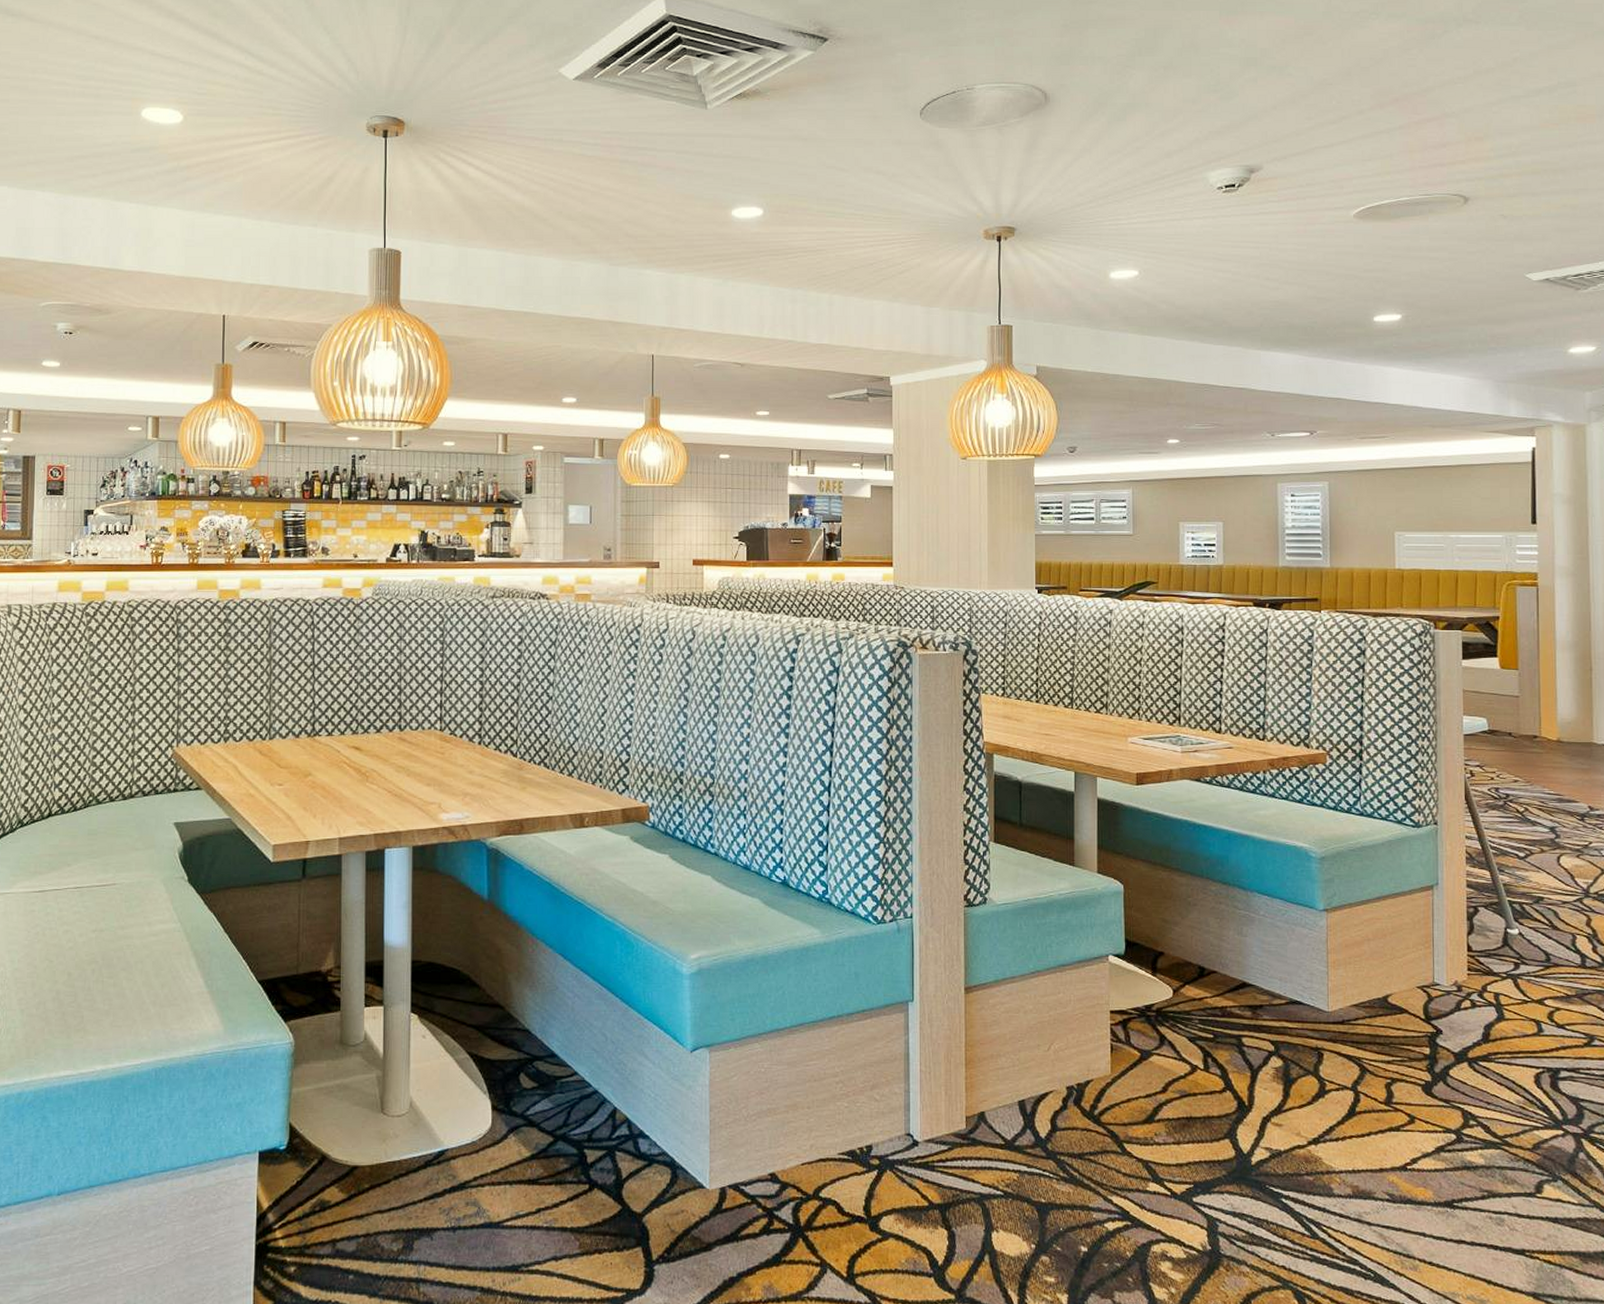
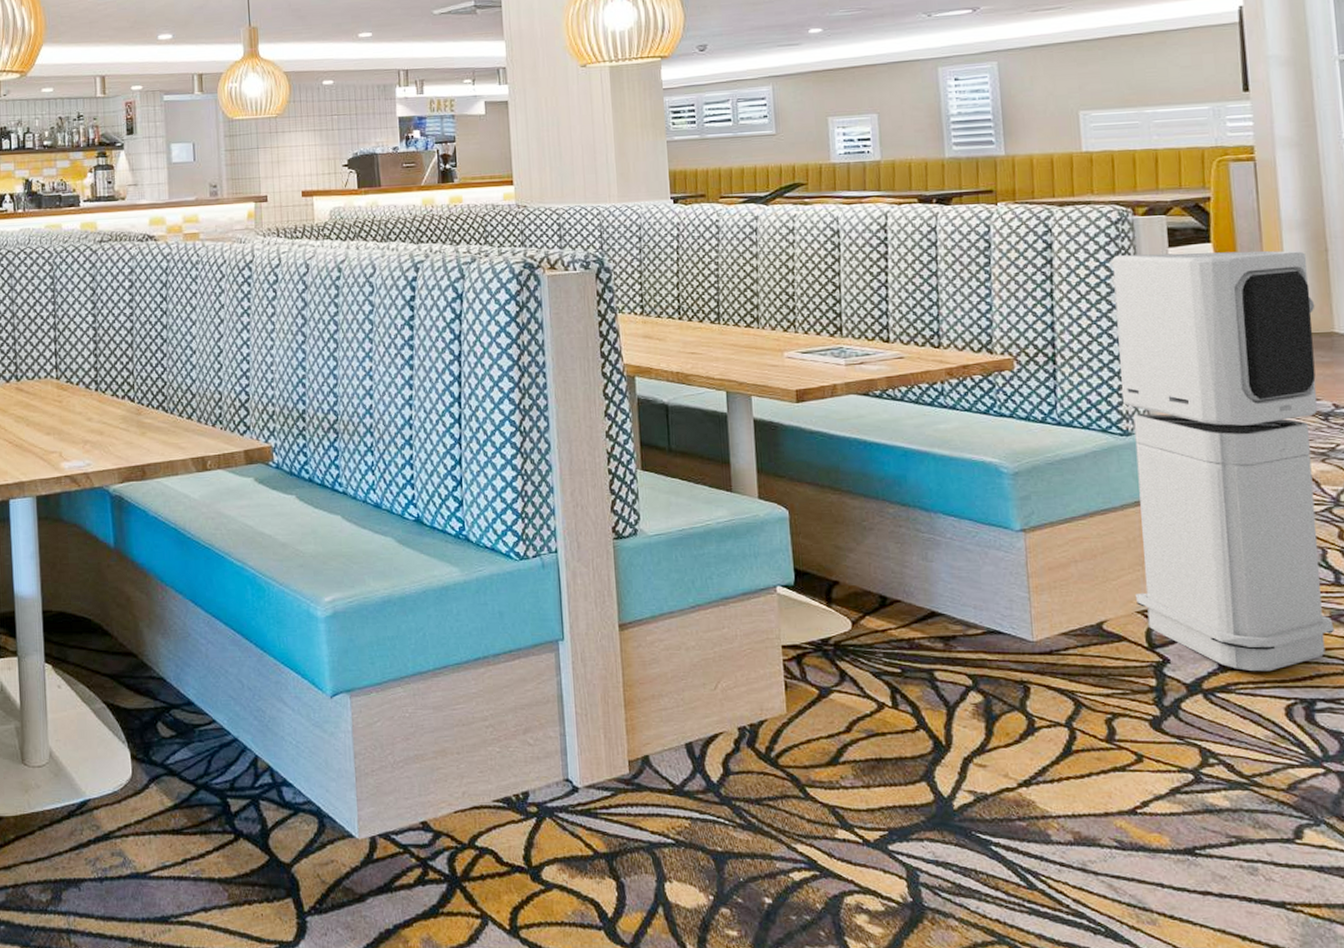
air purifier: none [1415,664,1579,1043] -> present [1112,250,1334,672]

